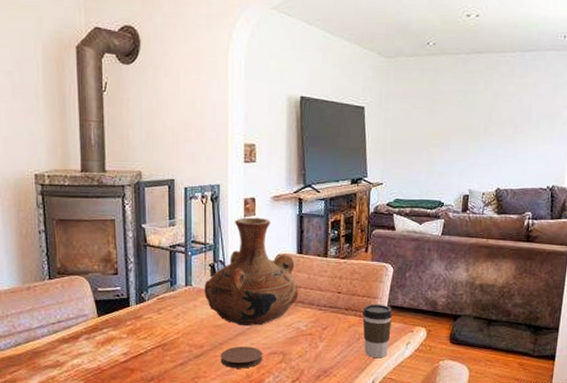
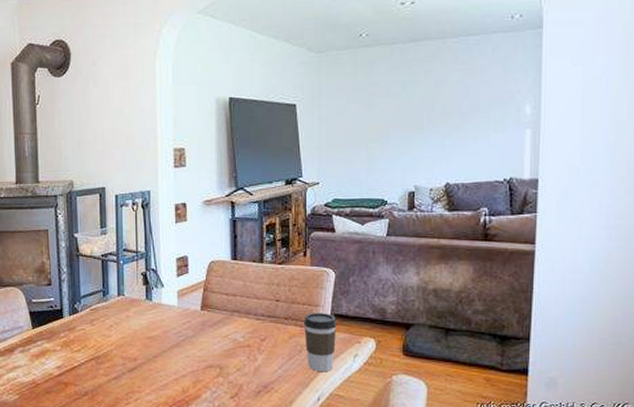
vase: present [204,217,299,325] -> none [137,223,235,337]
coaster: present [220,346,263,369] -> none [155,359,199,383]

